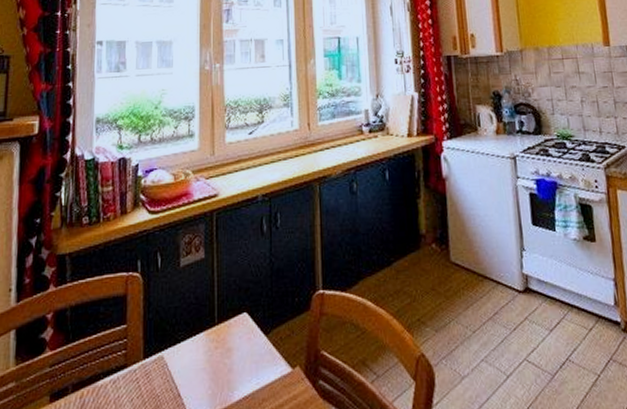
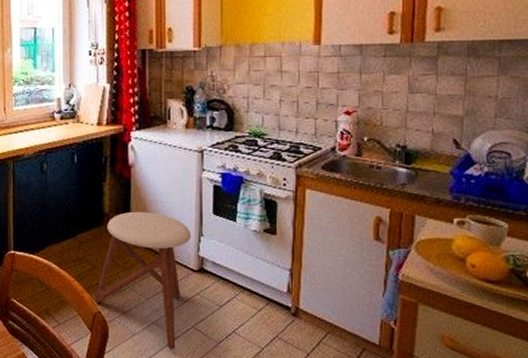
stool: none [417,228,514,392] -> present [95,211,192,351]

